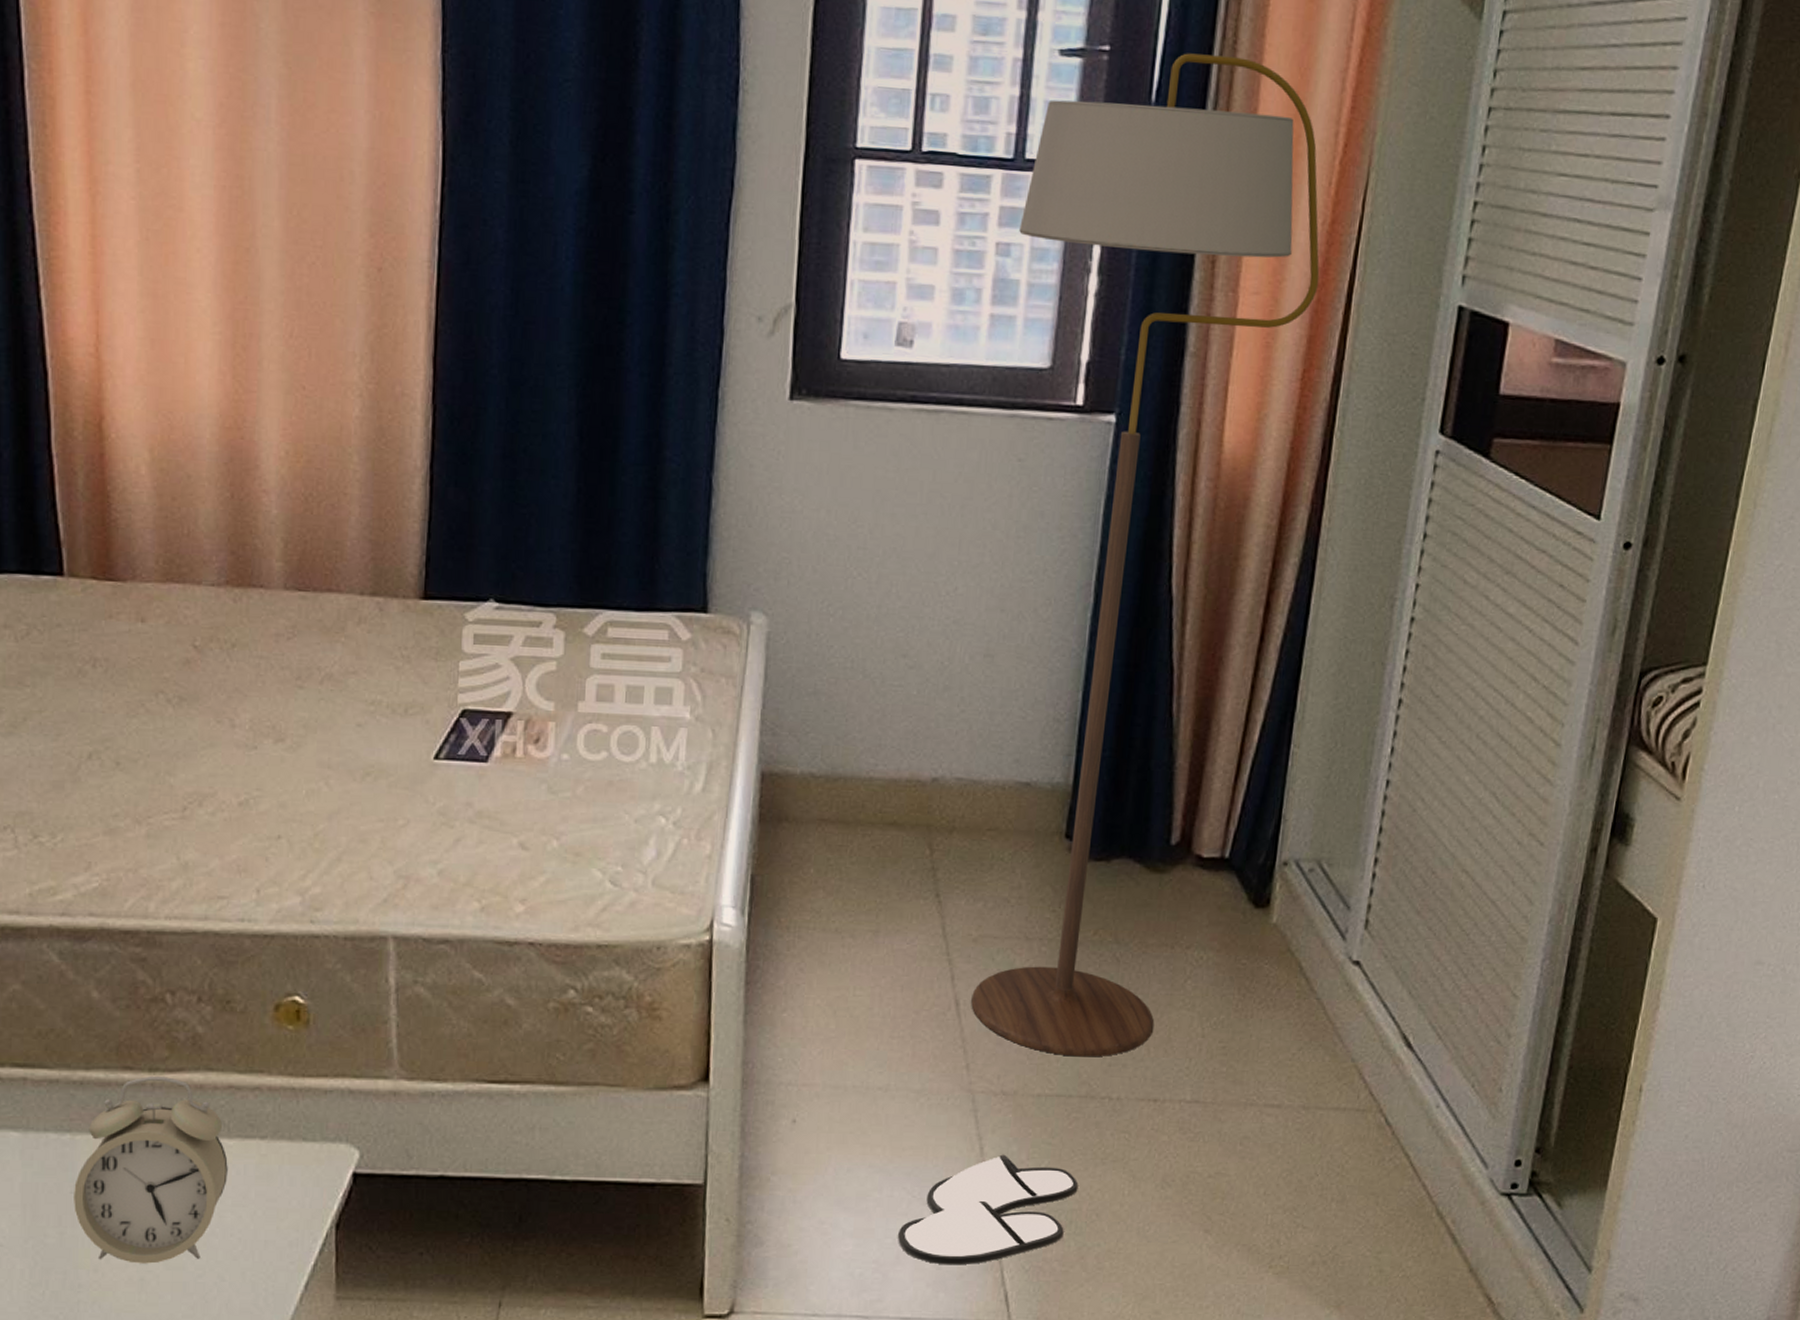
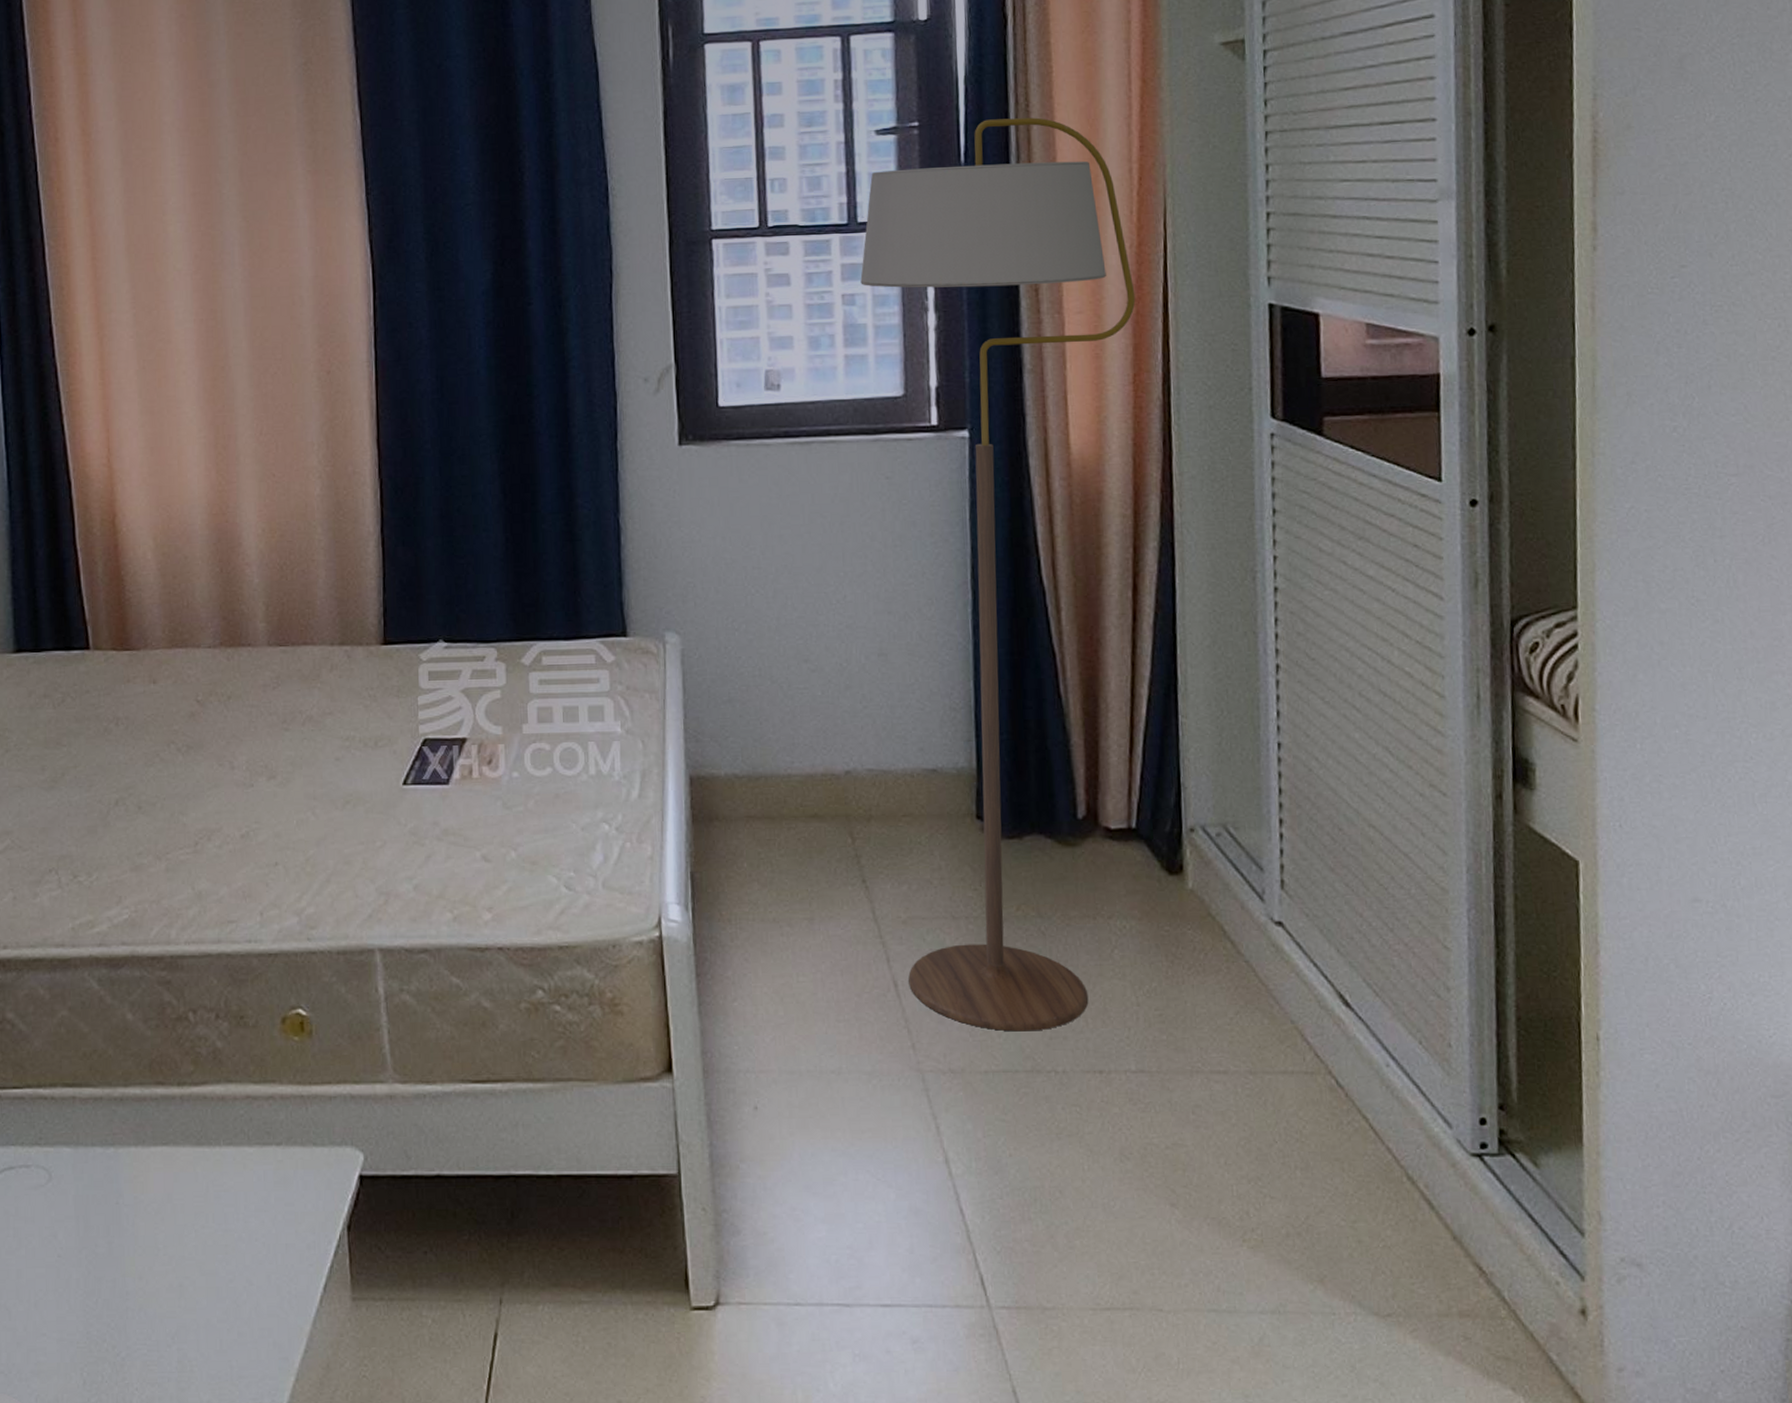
alarm clock: present [74,1076,228,1264] -> none [119,1090,250,1270]
slippers: present [897,1154,1079,1265] -> none [867,1133,1038,1249]

